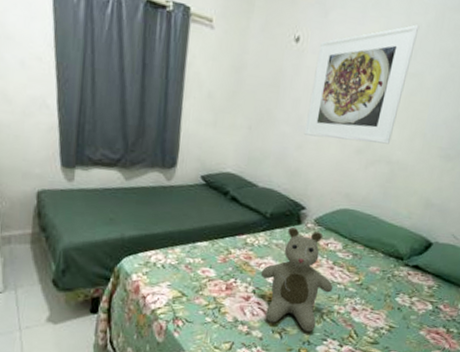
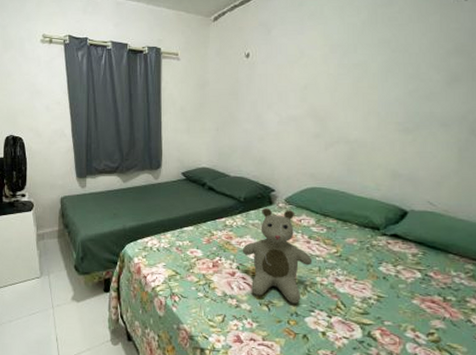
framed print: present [303,24,420,144] -> none [264,24,355,129]

